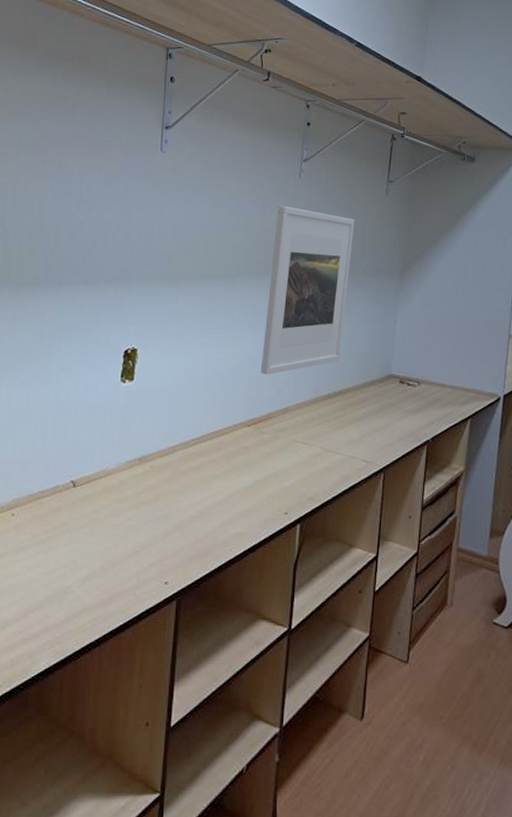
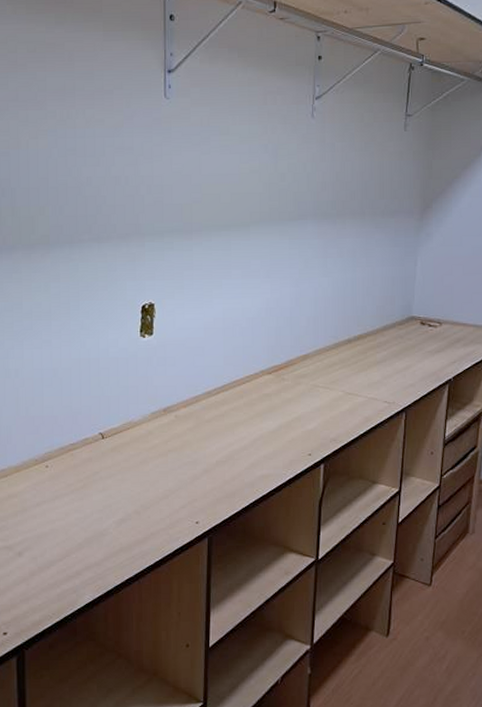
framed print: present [260,205,355,375] -> none [279,148,372,323]

